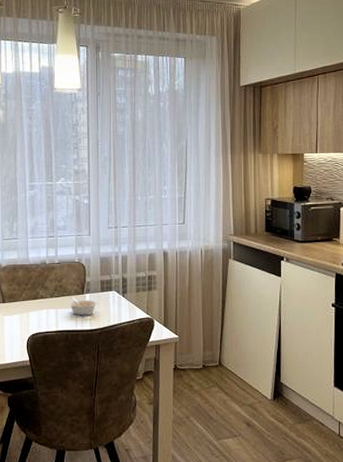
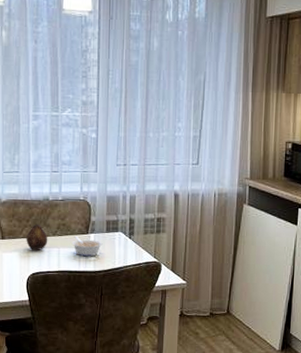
fruit: none [25,286,46,312] -> present [26,223,48,250]

